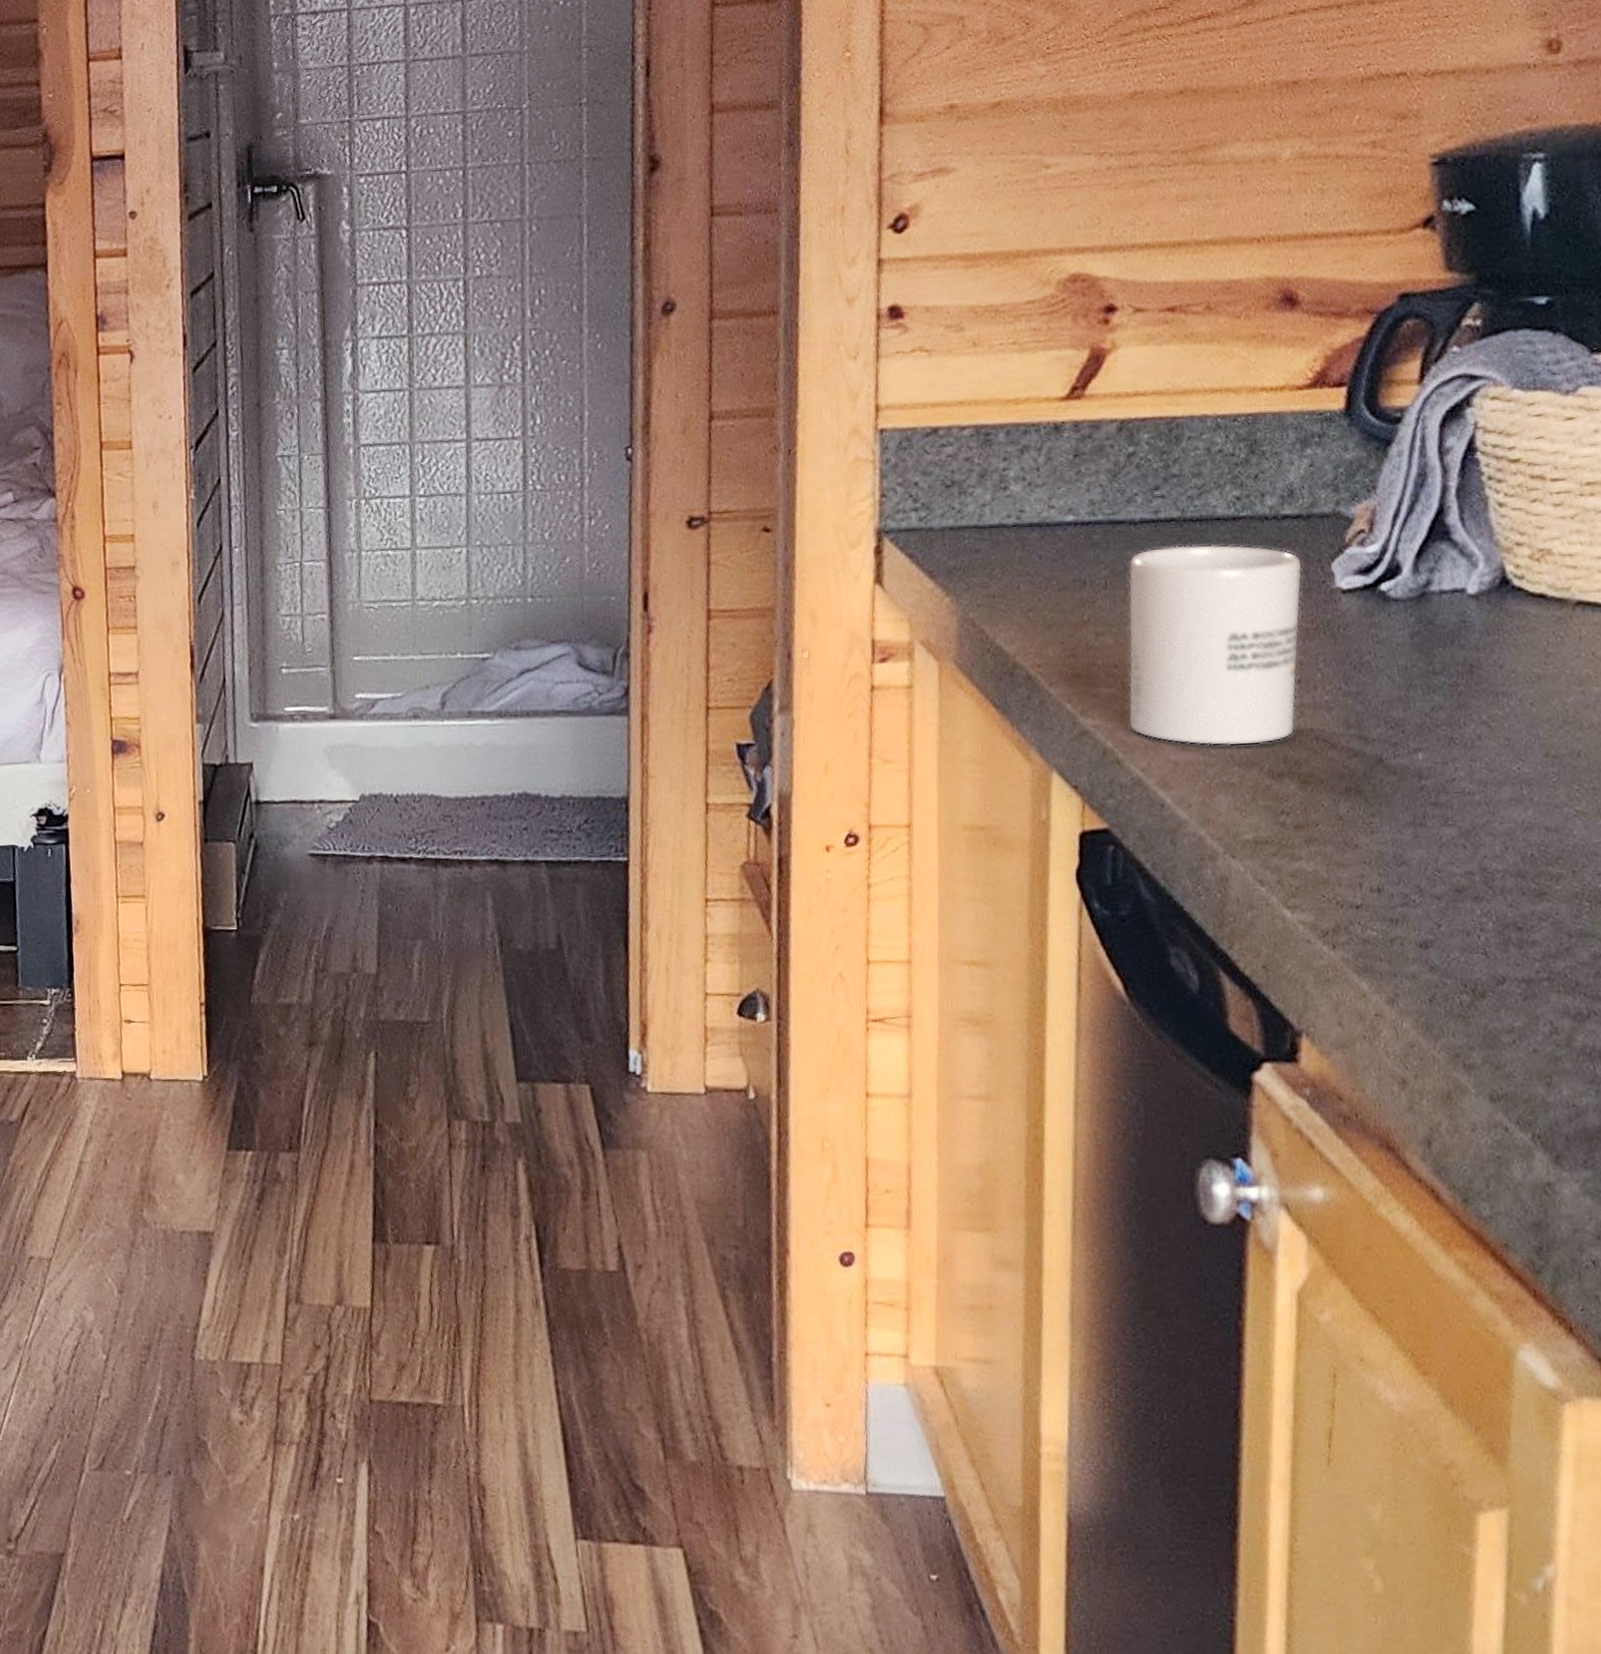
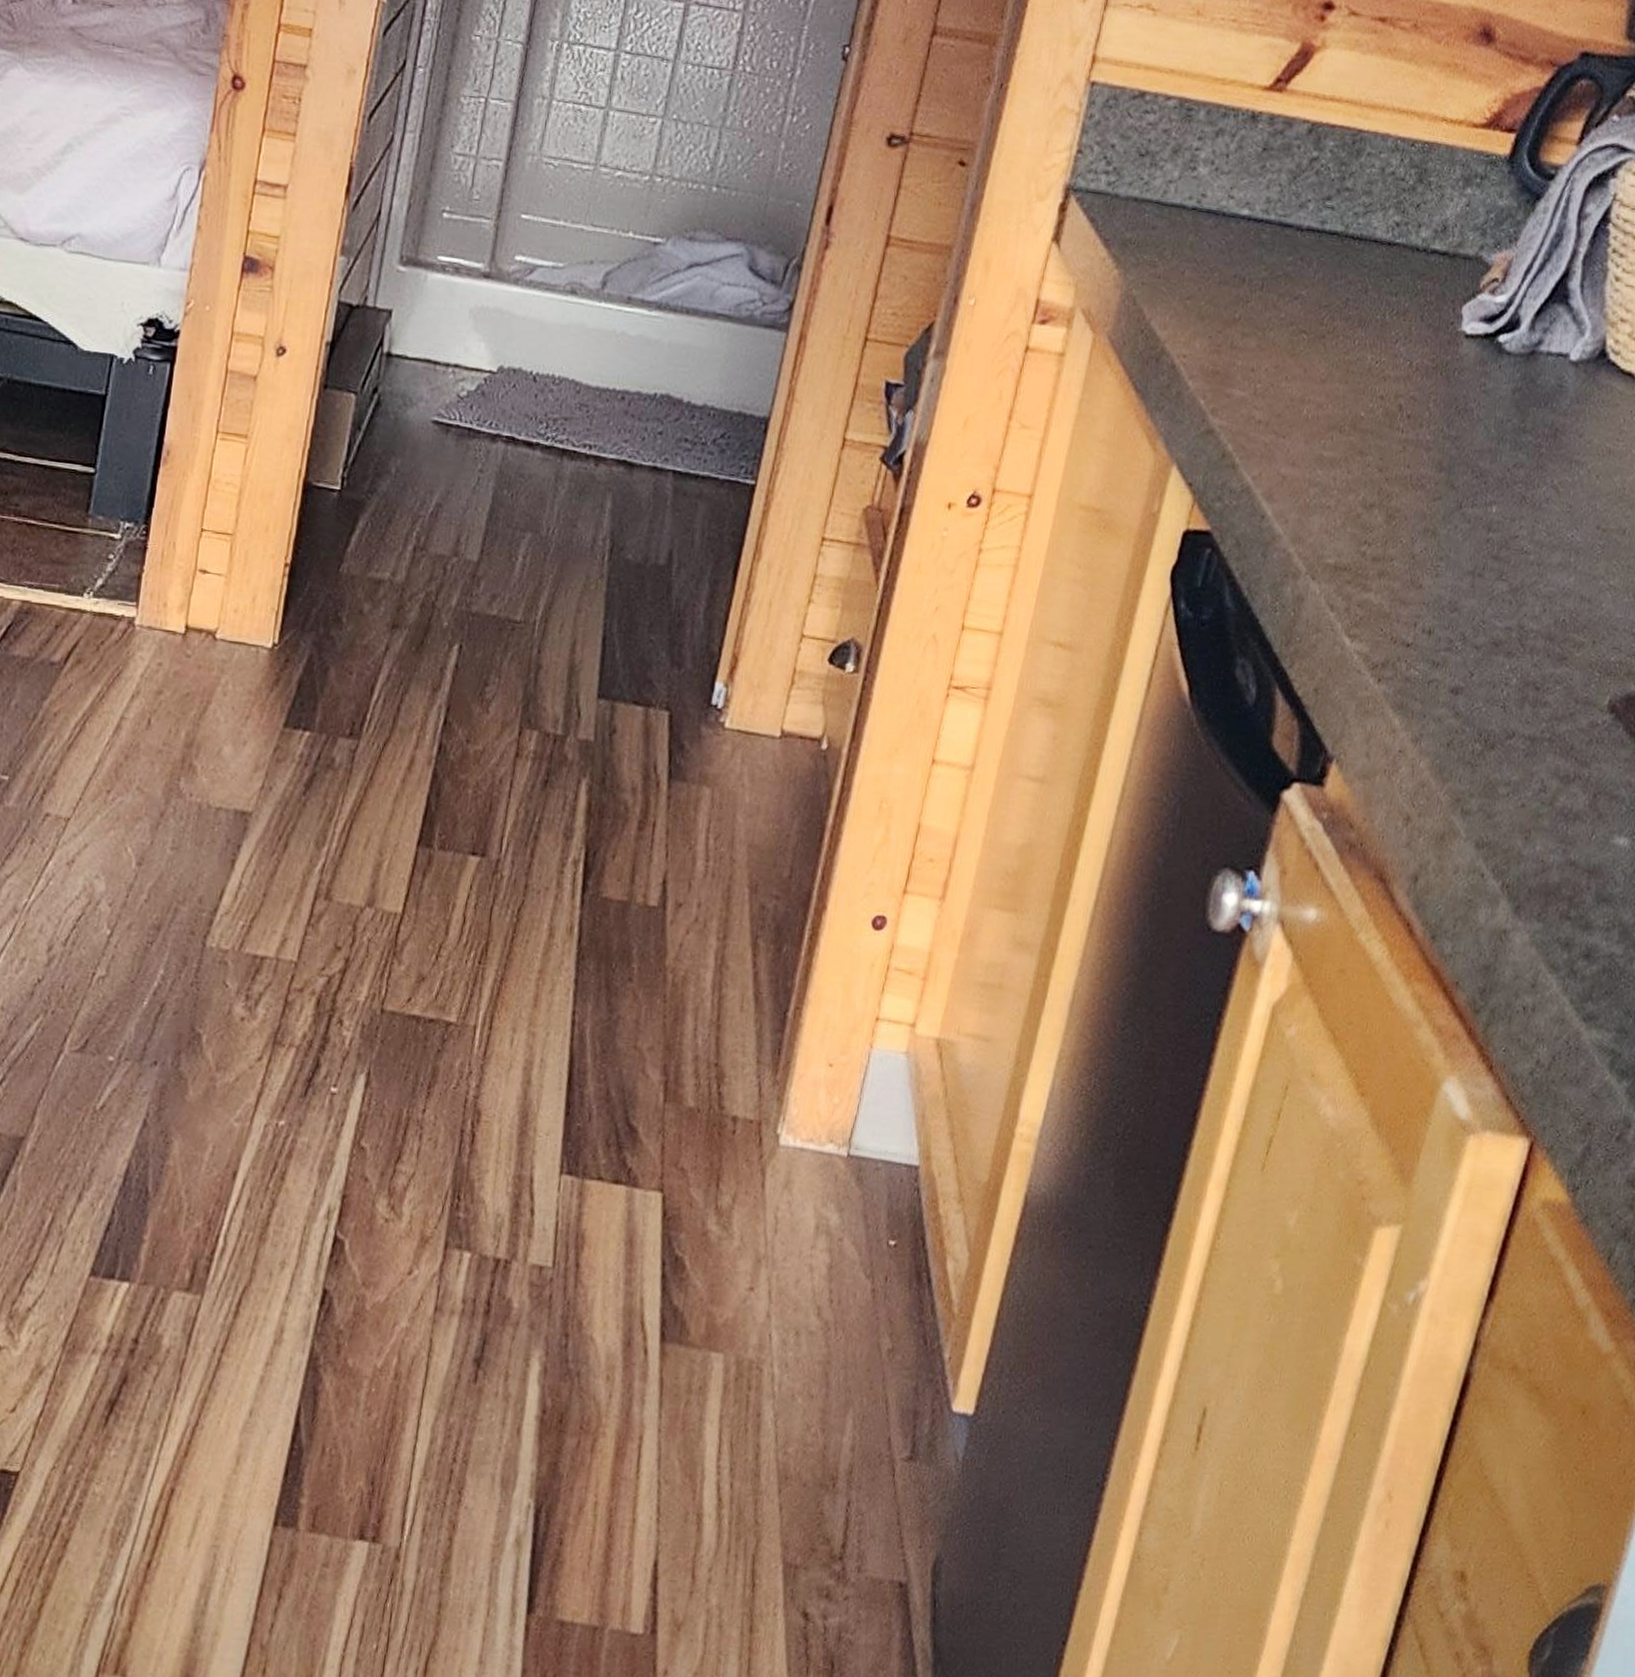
mug: present [1128,544,1303,746] -> none [1251,258,1437,473]

